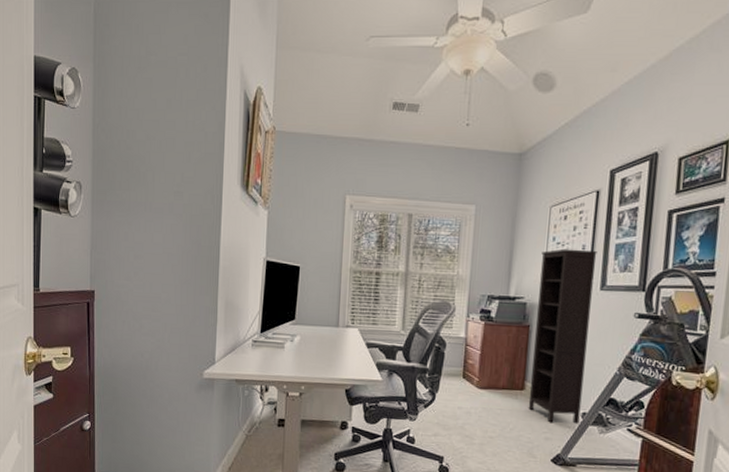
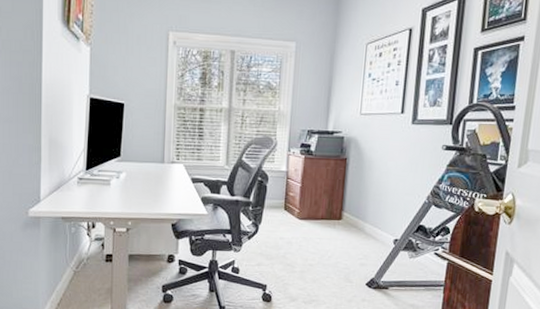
bookcase: present [528,248,597,424] -> none [345,84,409,250]

